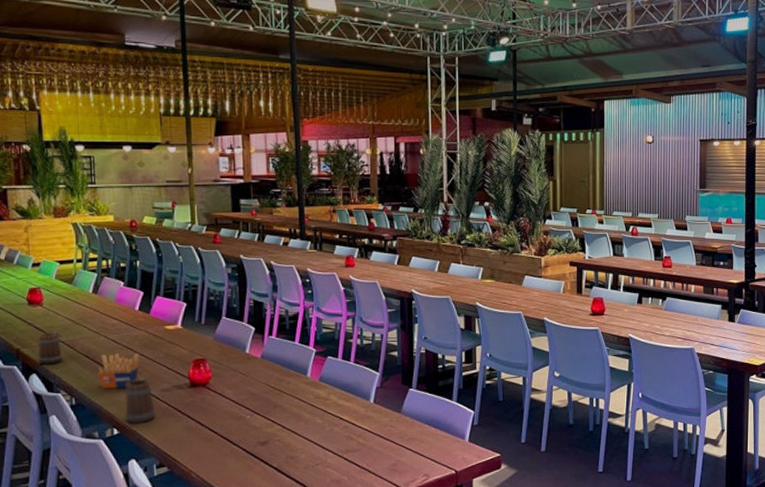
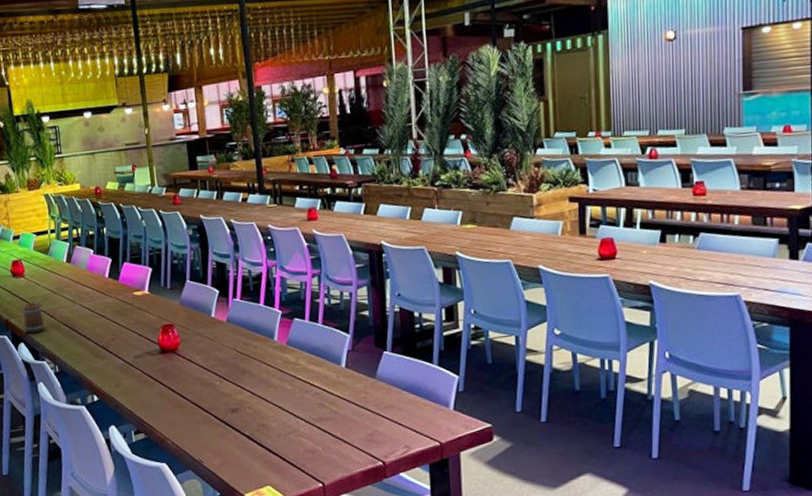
french fries: present [98,353,139,389] -> none [76,320,112,357]
beer mug: present [124,376,156,423] -> none [101,343,131,390]

